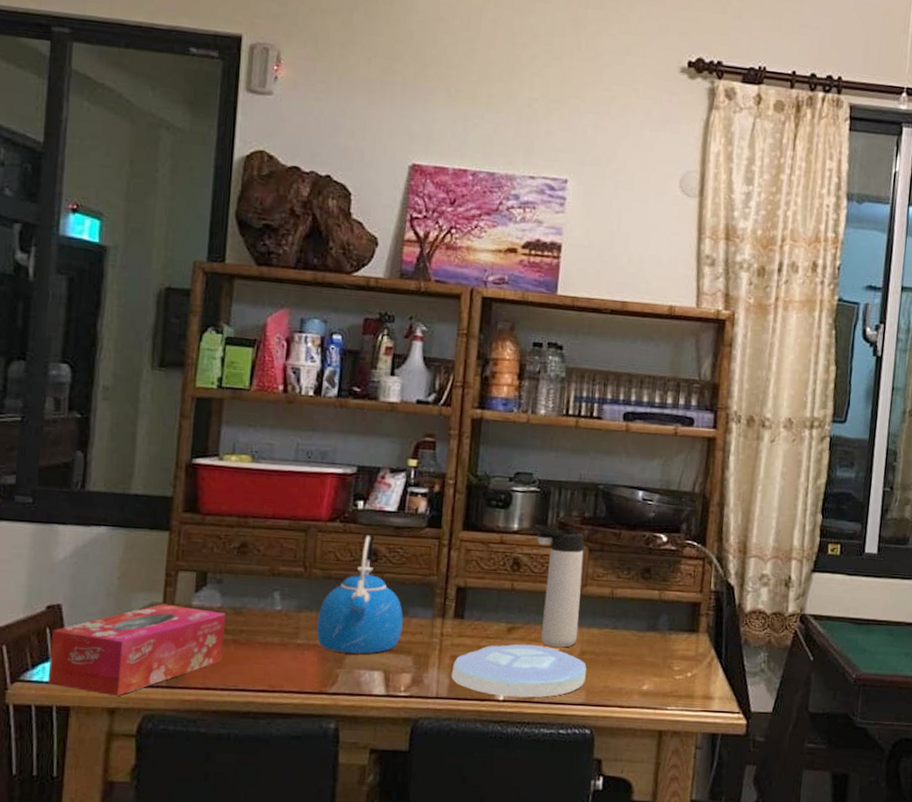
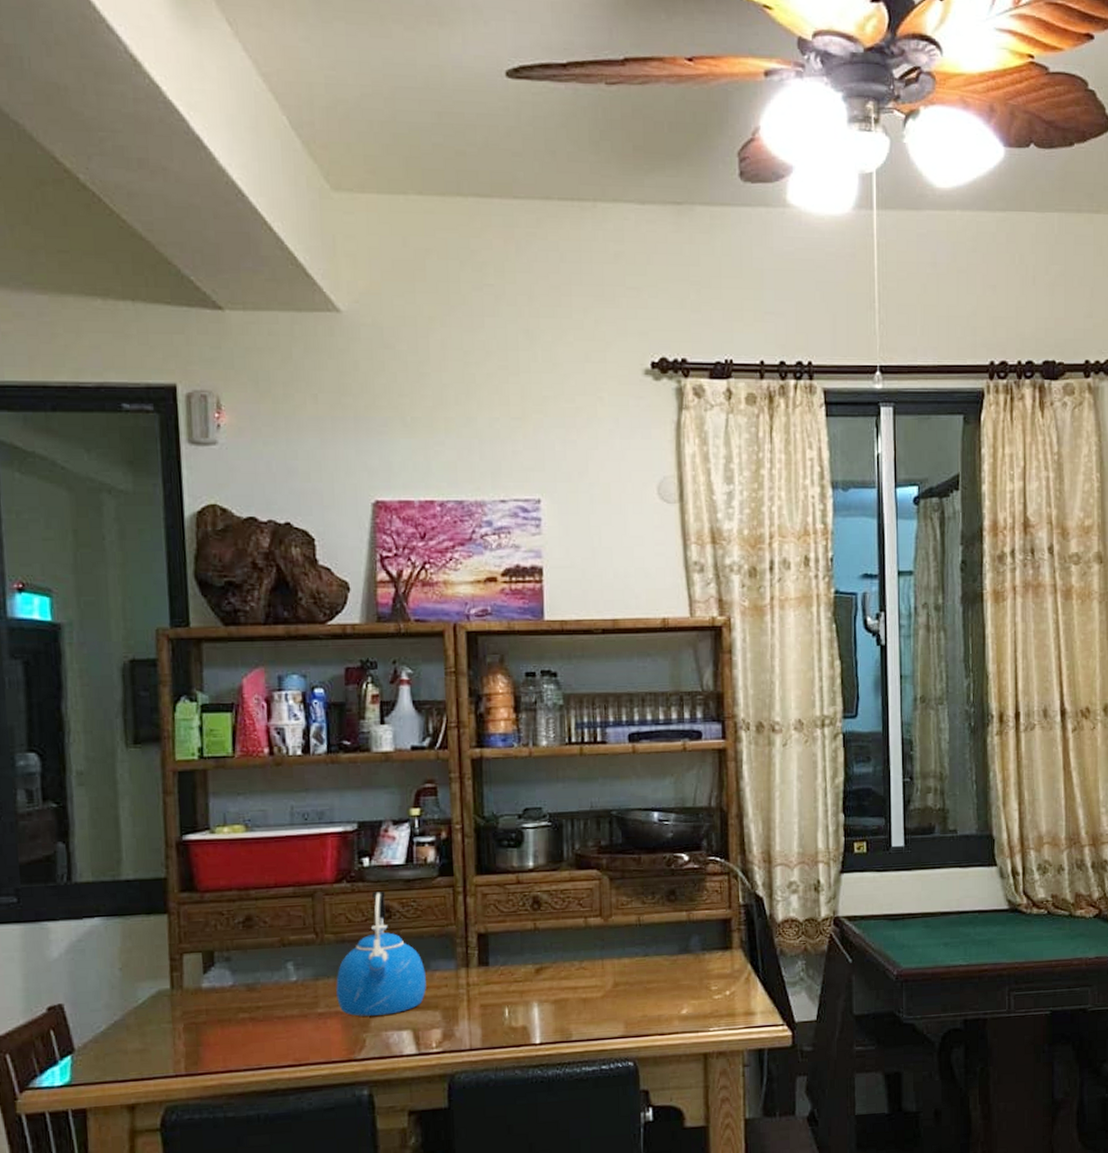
tissue box: present [47,604,225,697] -> none [56,989,241,1092]
plate: present [451,644,586,698] -> none [483,983,622,1040]
thermos bottle: present [534,524,584,648] -> none [550,858,609,983]

